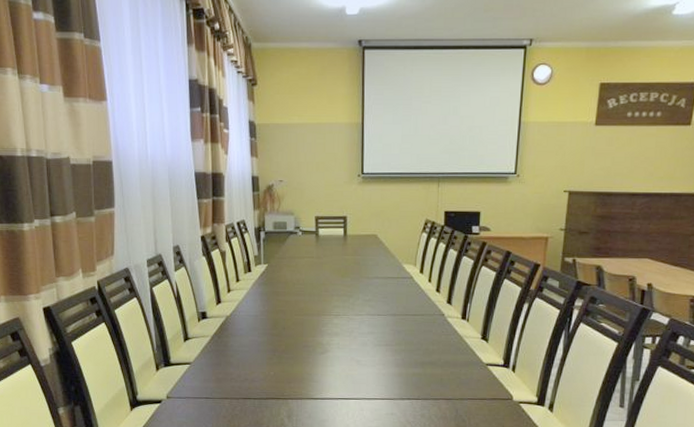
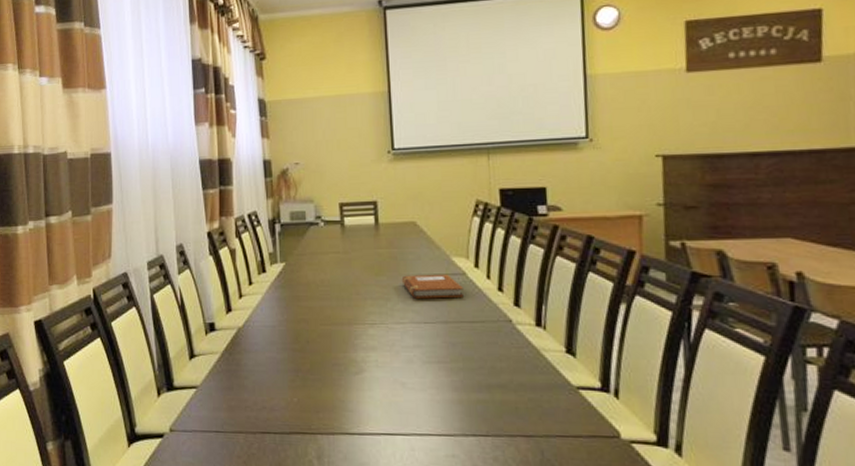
notebook: none [362,277,410,297] -> present [401,274,464,299]

